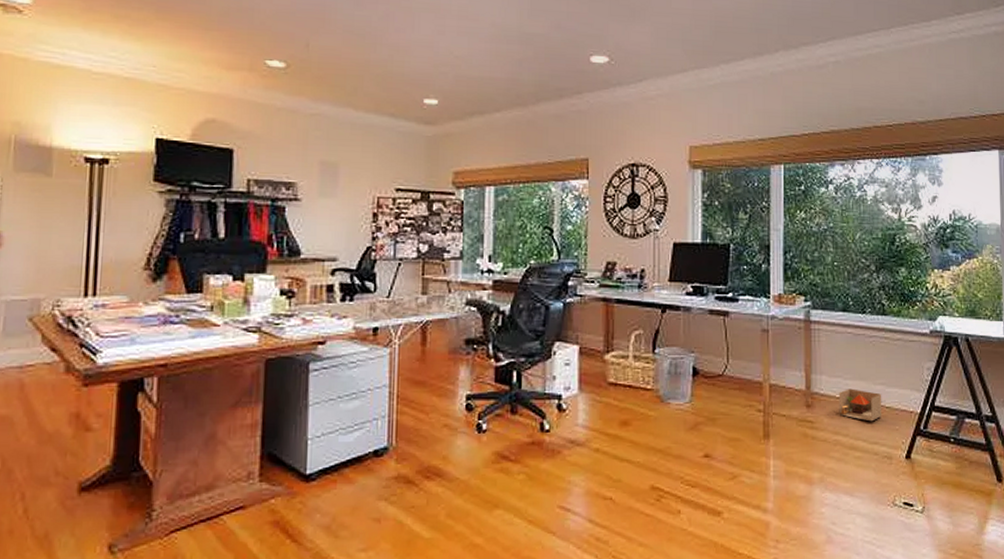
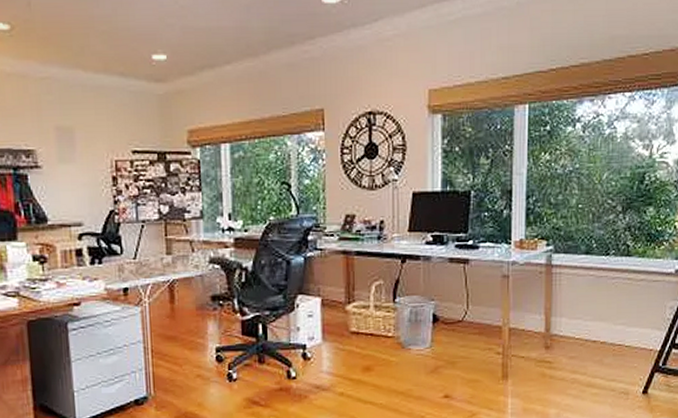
cardboard box: present [838,388,882,422] -> none [577,329,622,360]

